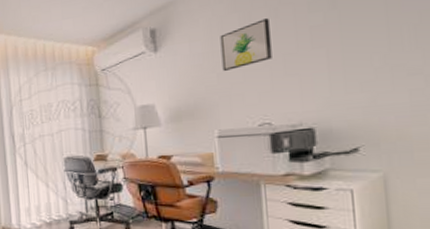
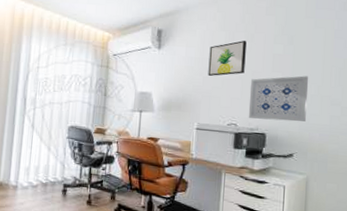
wall art: none [282,44,371,114] -> present [248,76,309,122]

